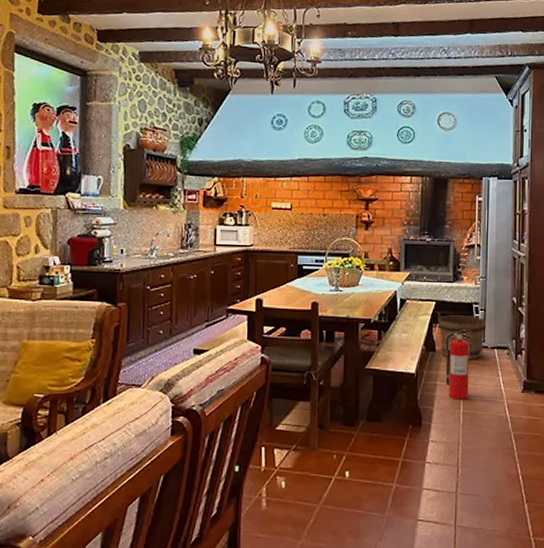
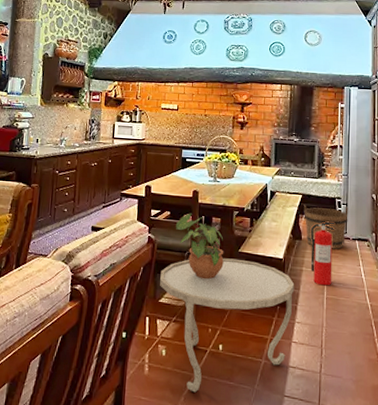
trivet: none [276,376,428,525] -> present [160,258,295,393]
potted plant: none [292,328,349,401] -> present [175,213,224,280]

